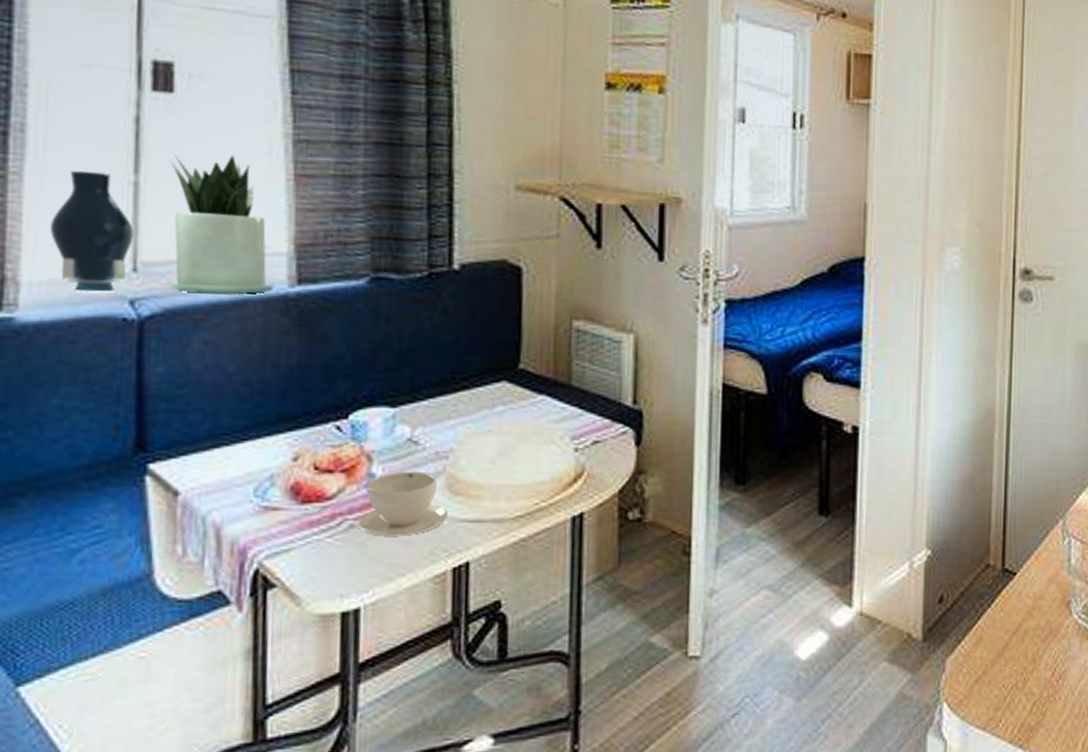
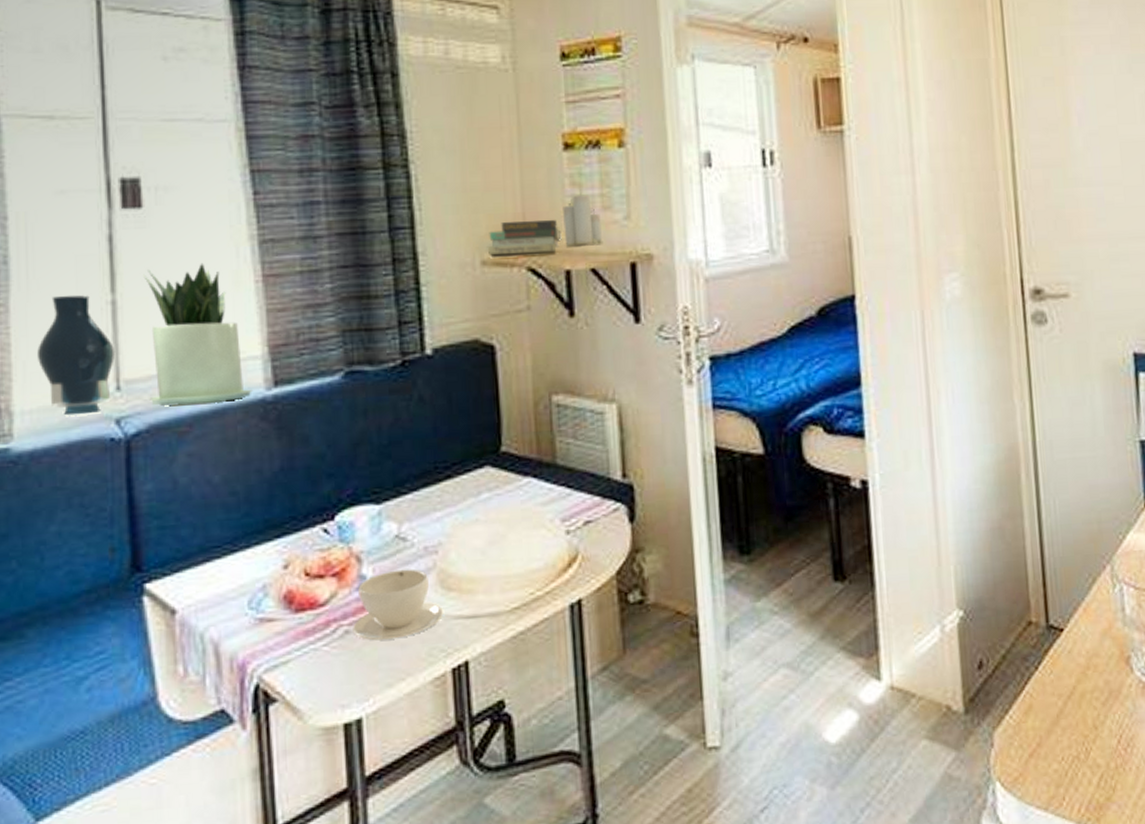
books: none [523,151,596,189] -> present [488,220,562,259]
candle: none [598,130,636,184] -> present [563,191,604,248]

